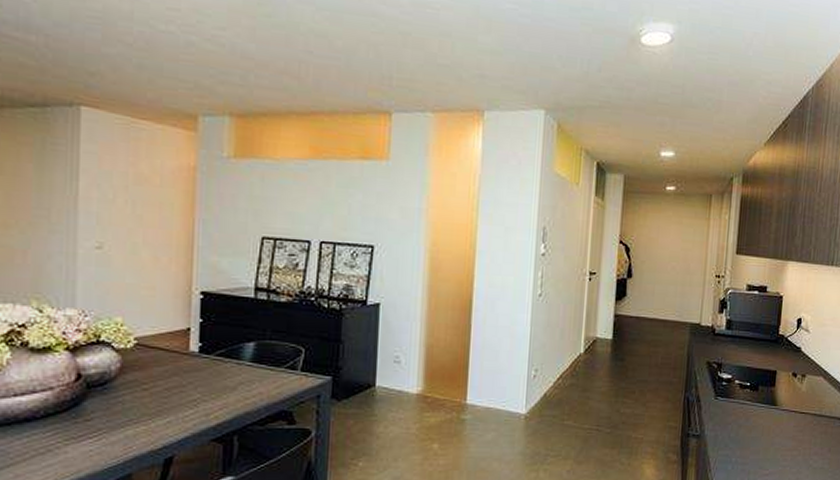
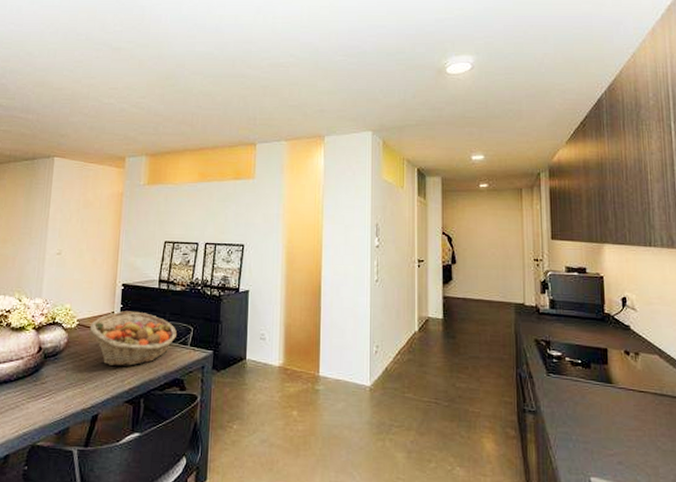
fruit basket: none [154,327,282,398] -> present [89,311,177,367]

